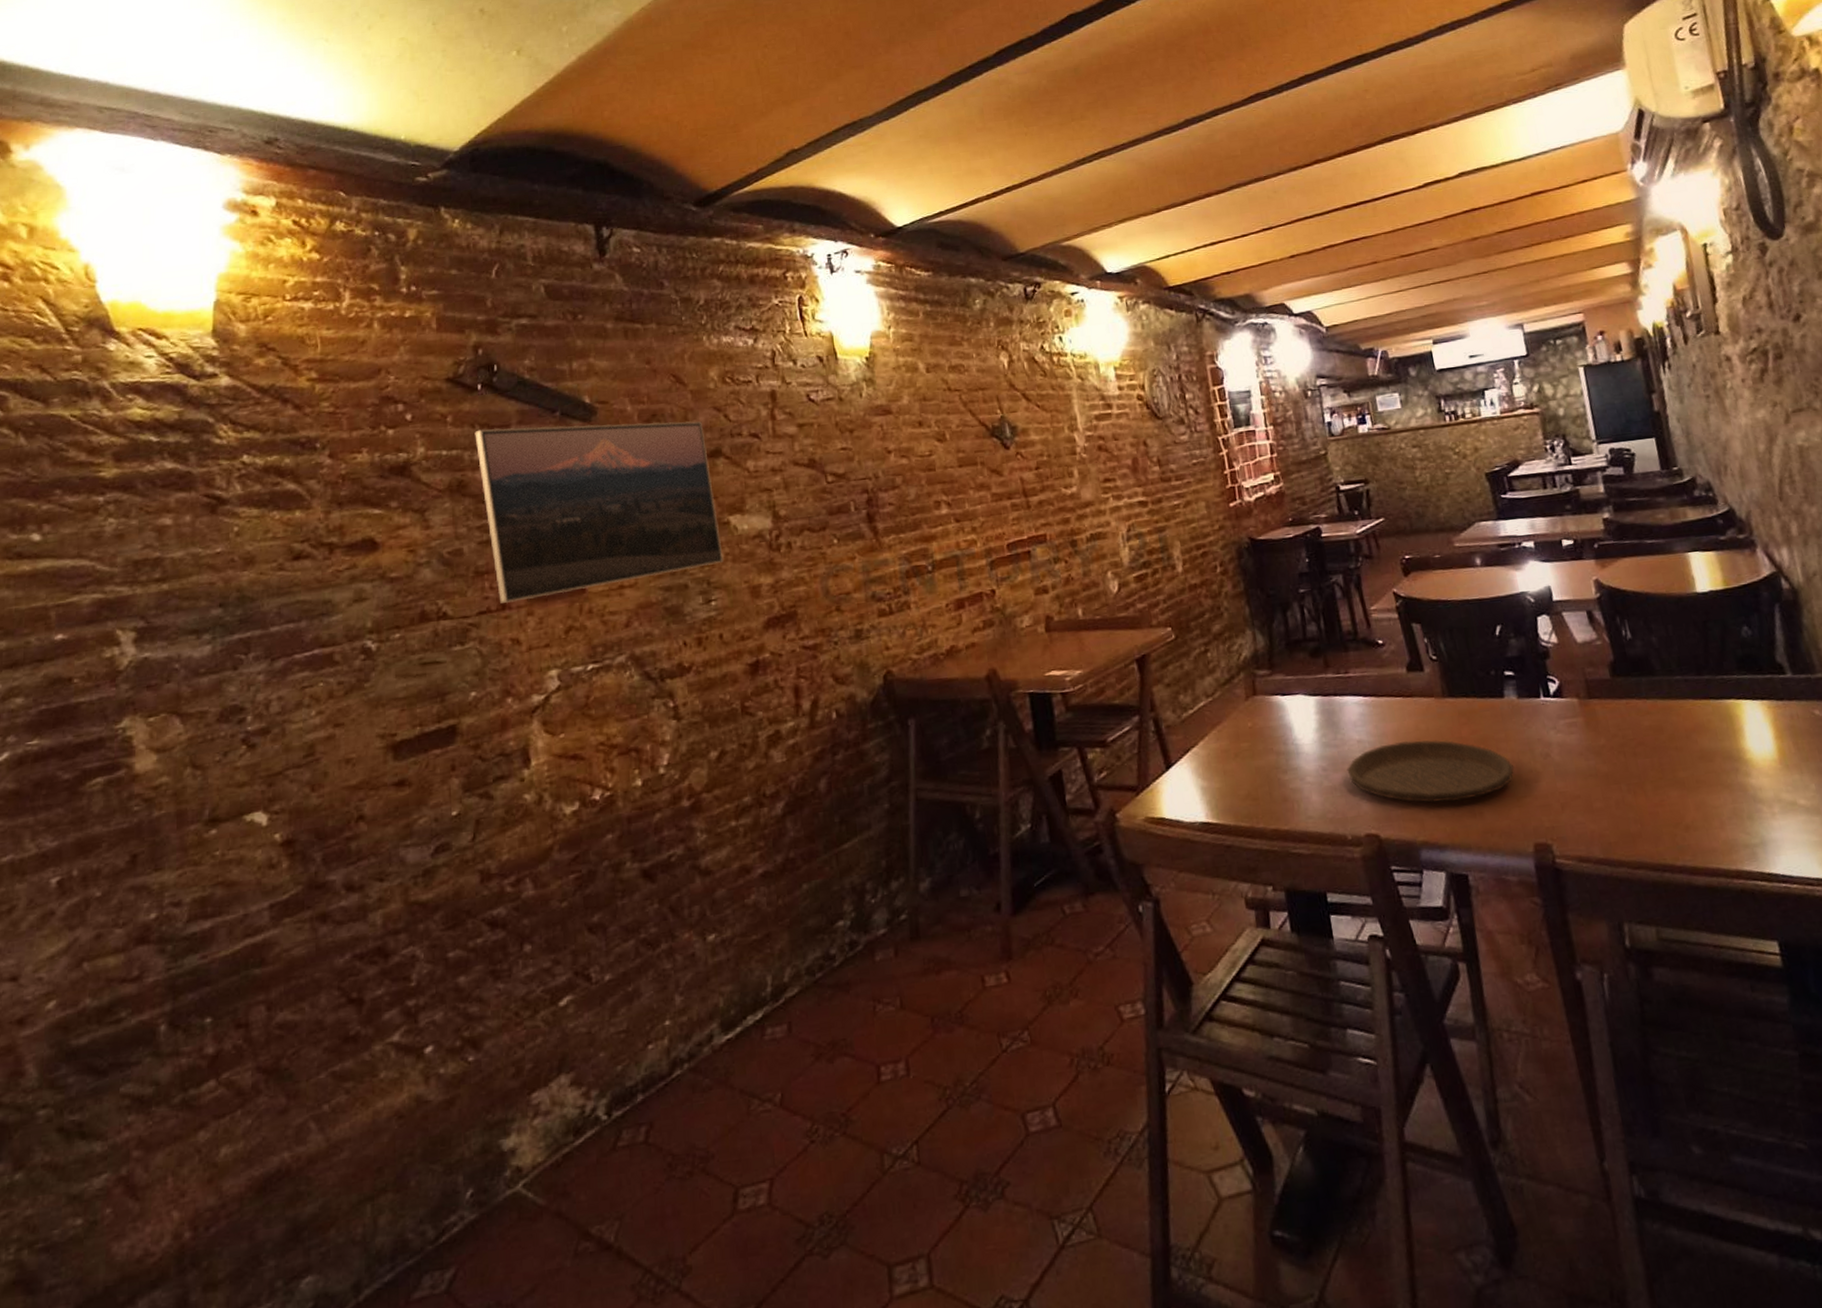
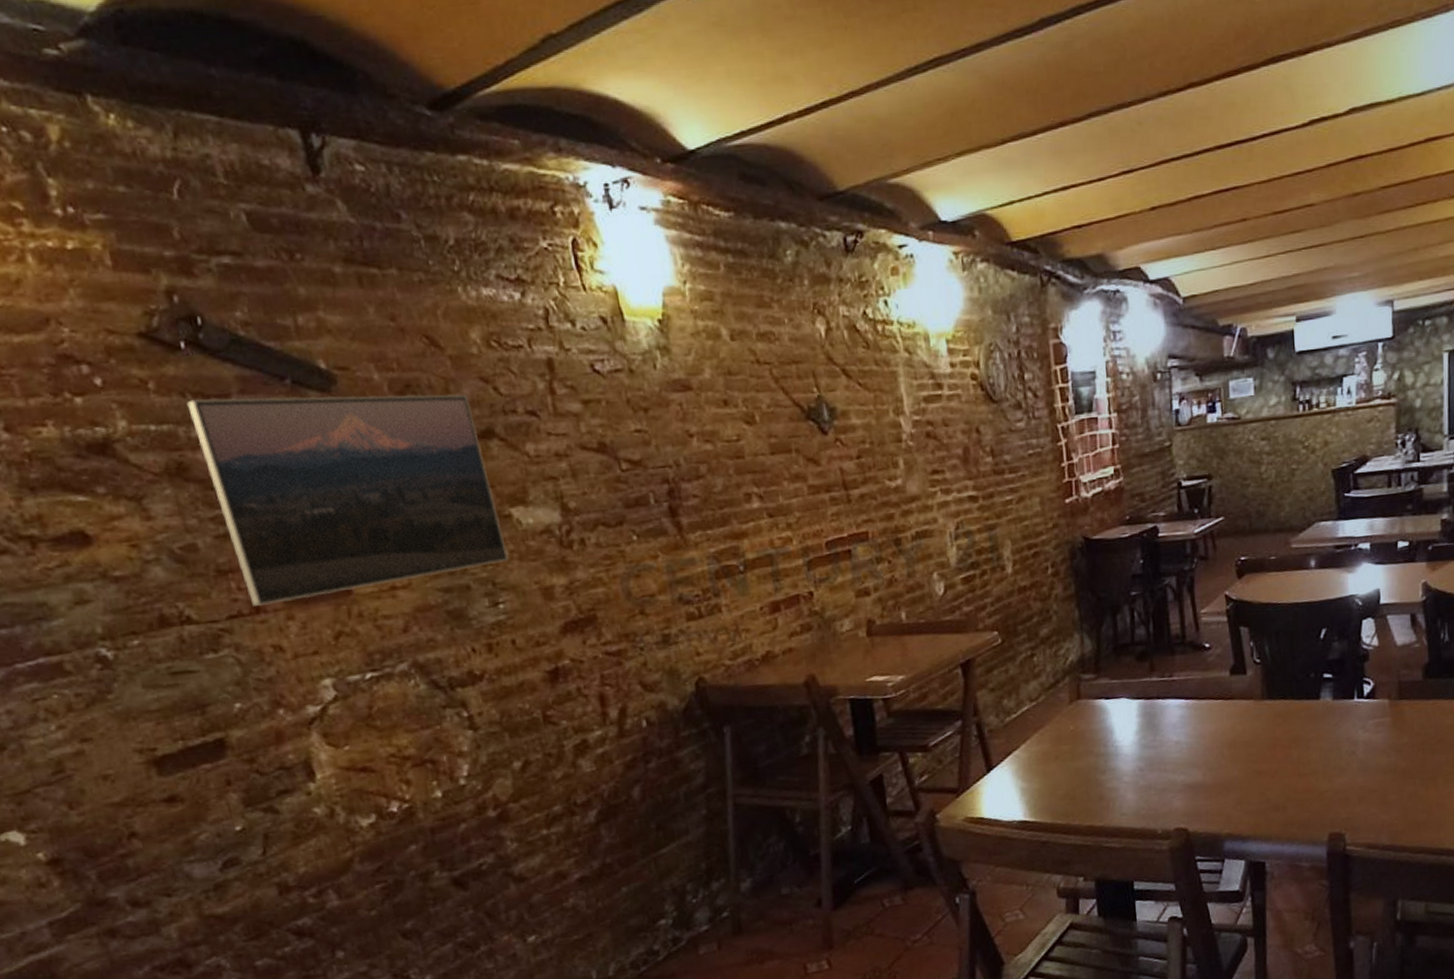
plate: present [1347,739,1514,803] -> none [1163,740,1320,799]

